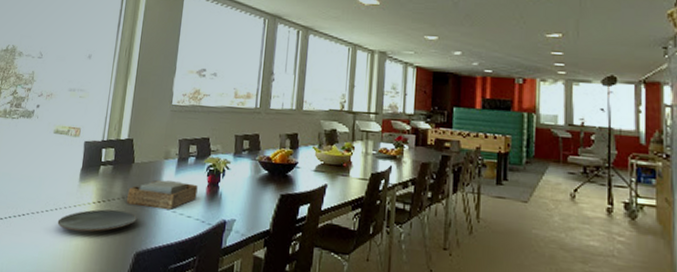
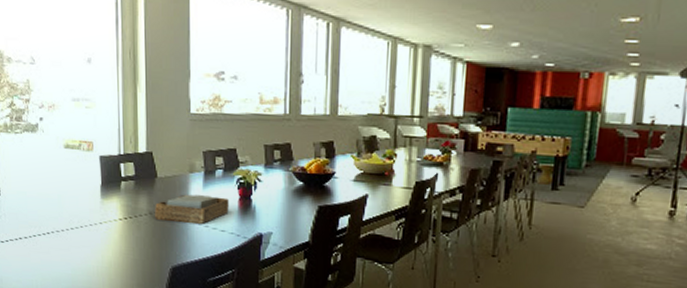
plate: present [57,209,137,232] -> none [85,225,168,249]

